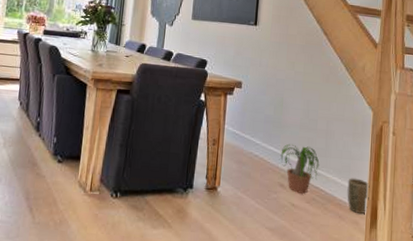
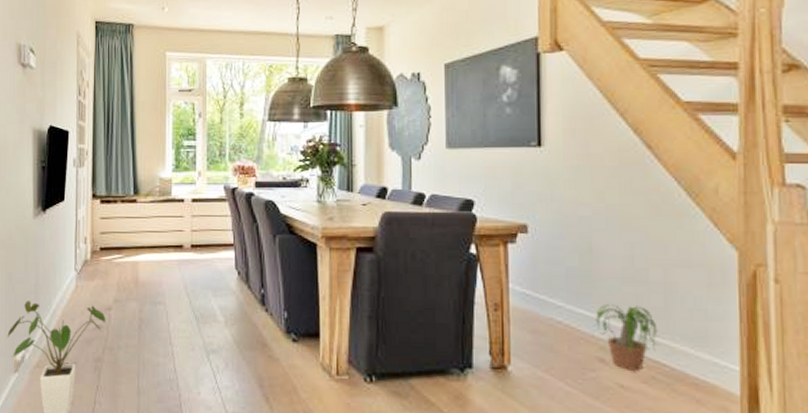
plant pot: present [347,178,370,215] -> none [705,347,743,398]

